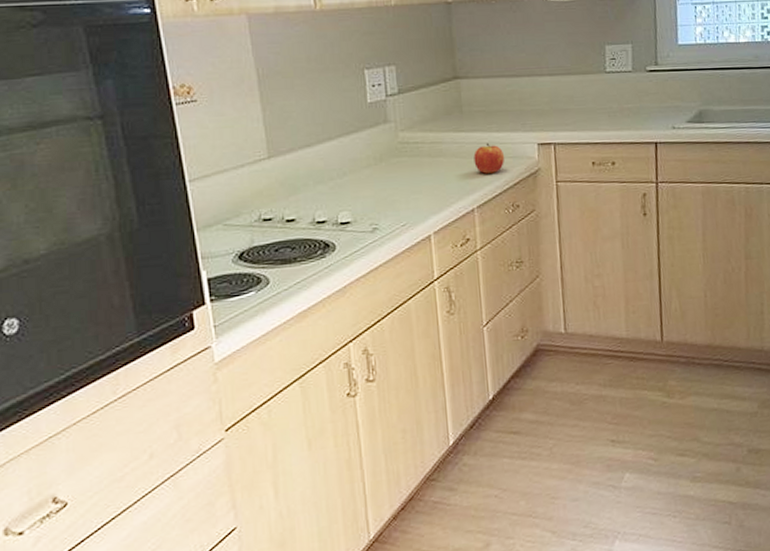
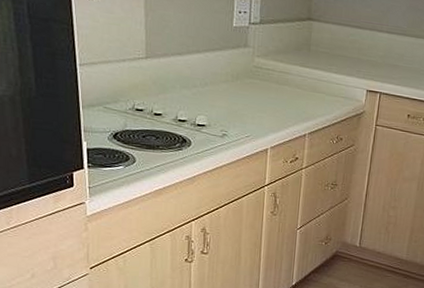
apple: present [473,142,505,174] -> none [312,81,338,108]

